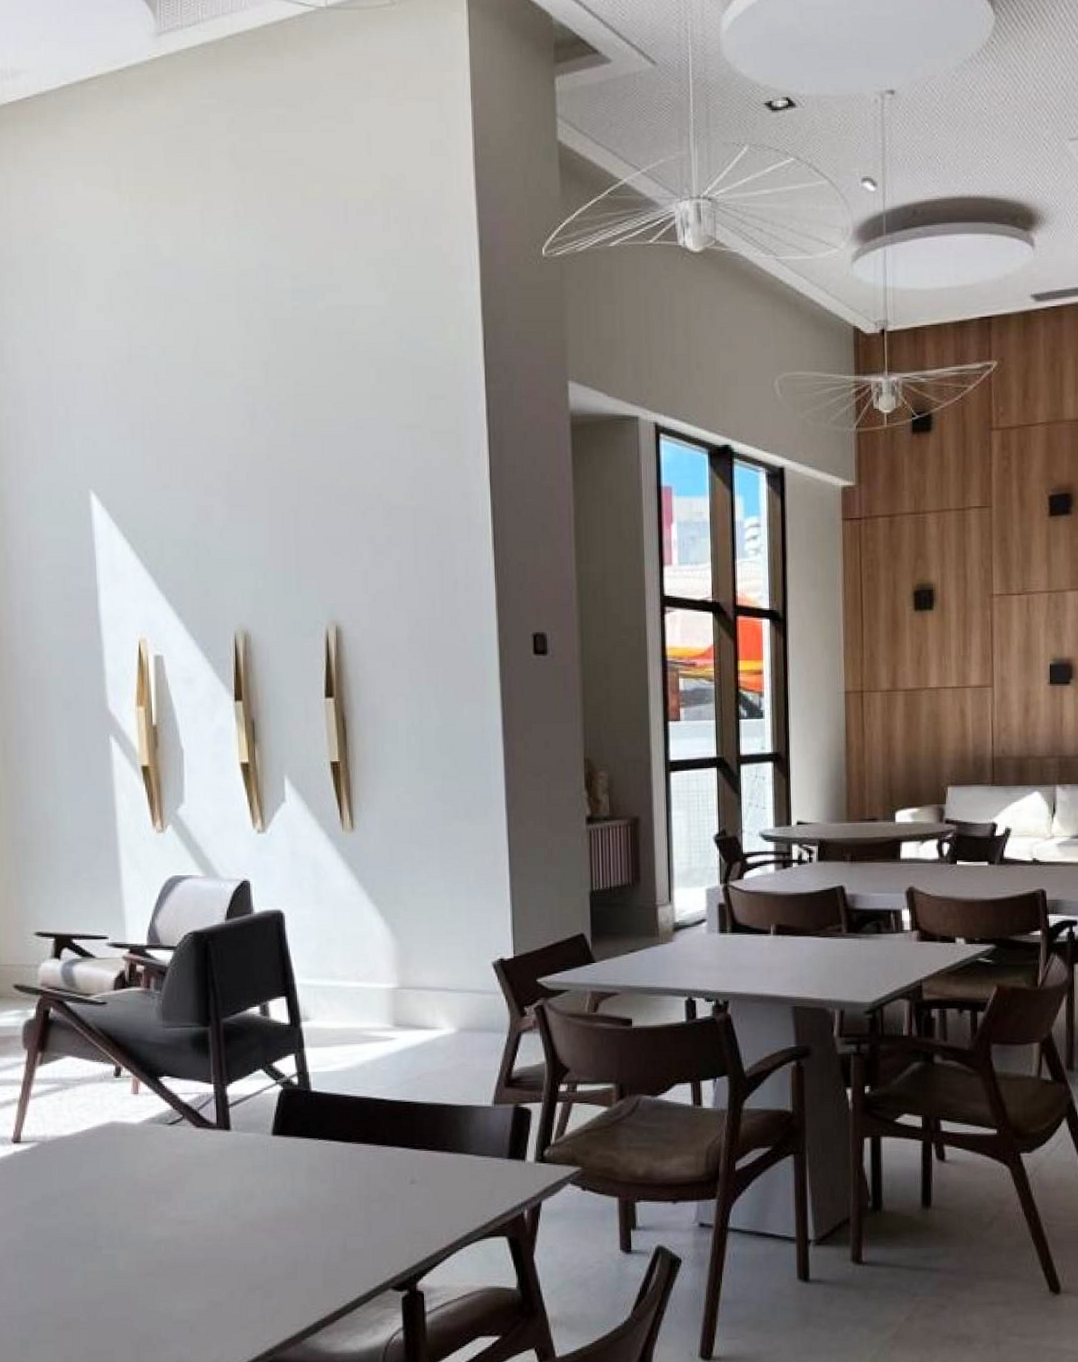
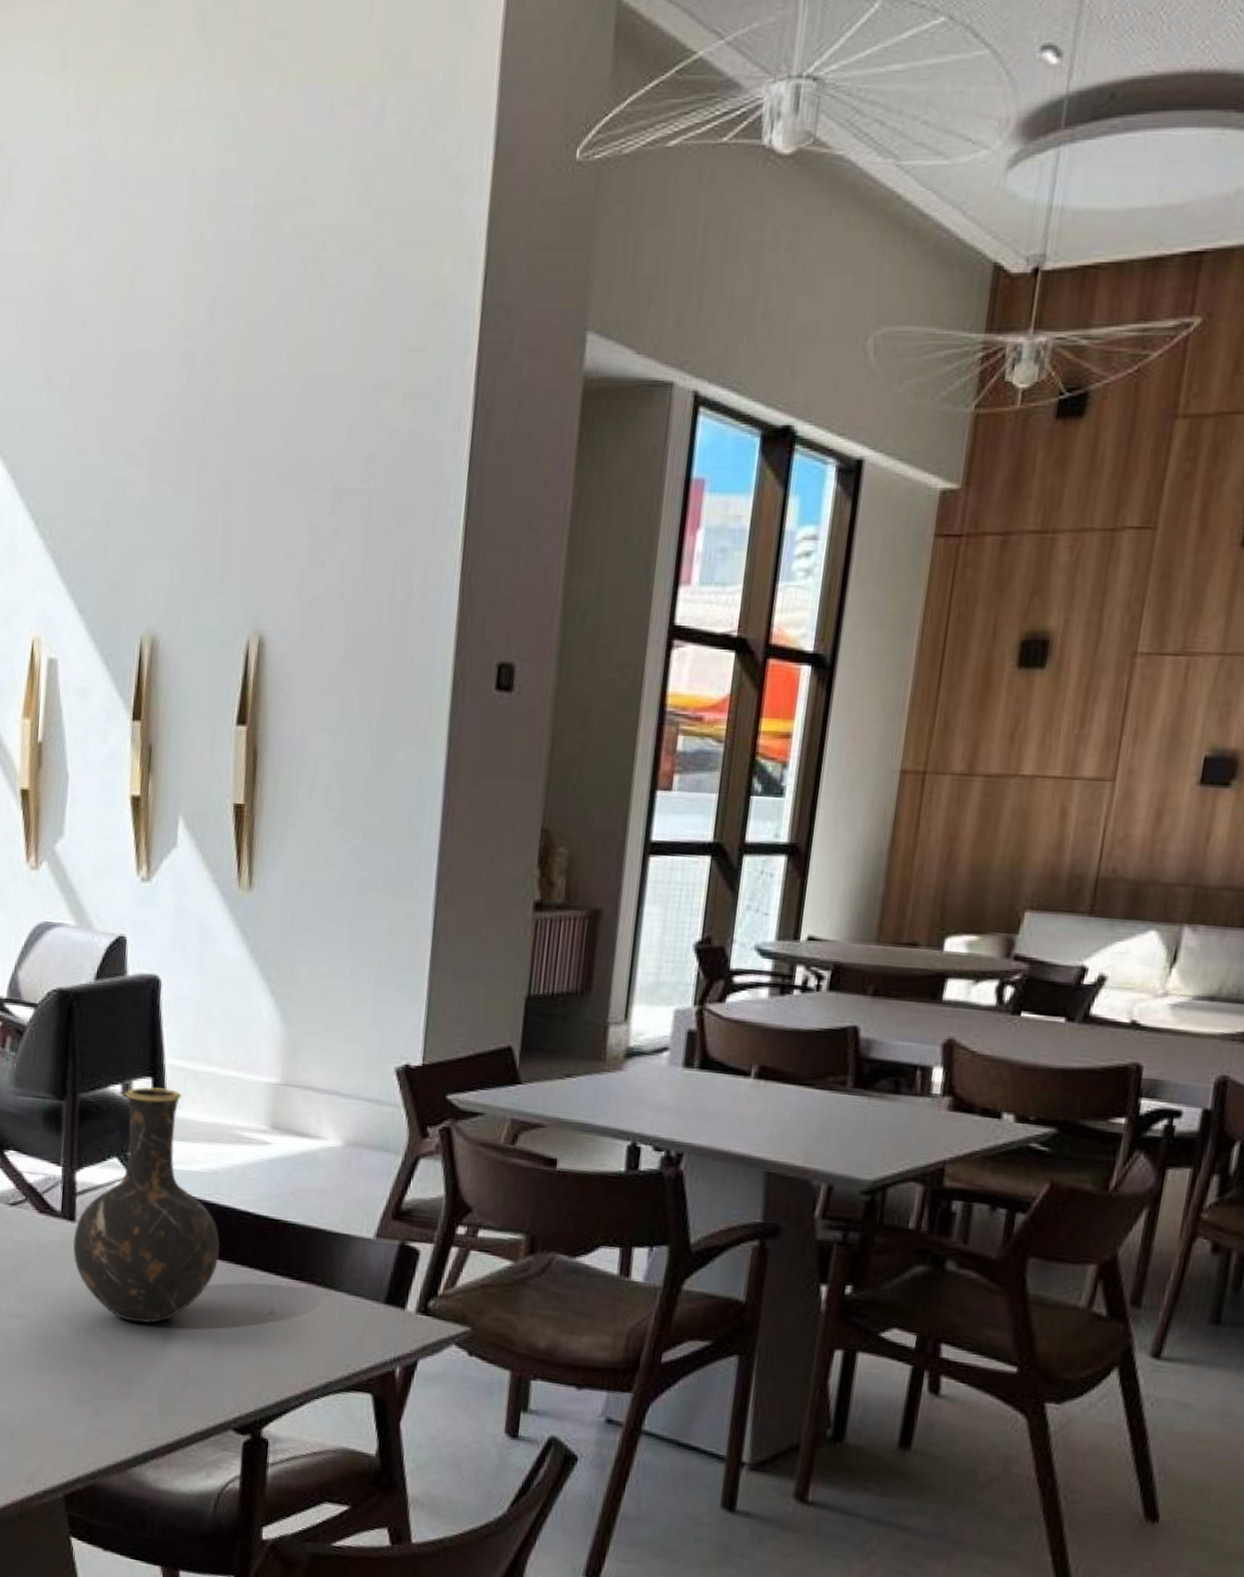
vase: none [231,1004,362,1210] -> present [73,1087,221,1323]

